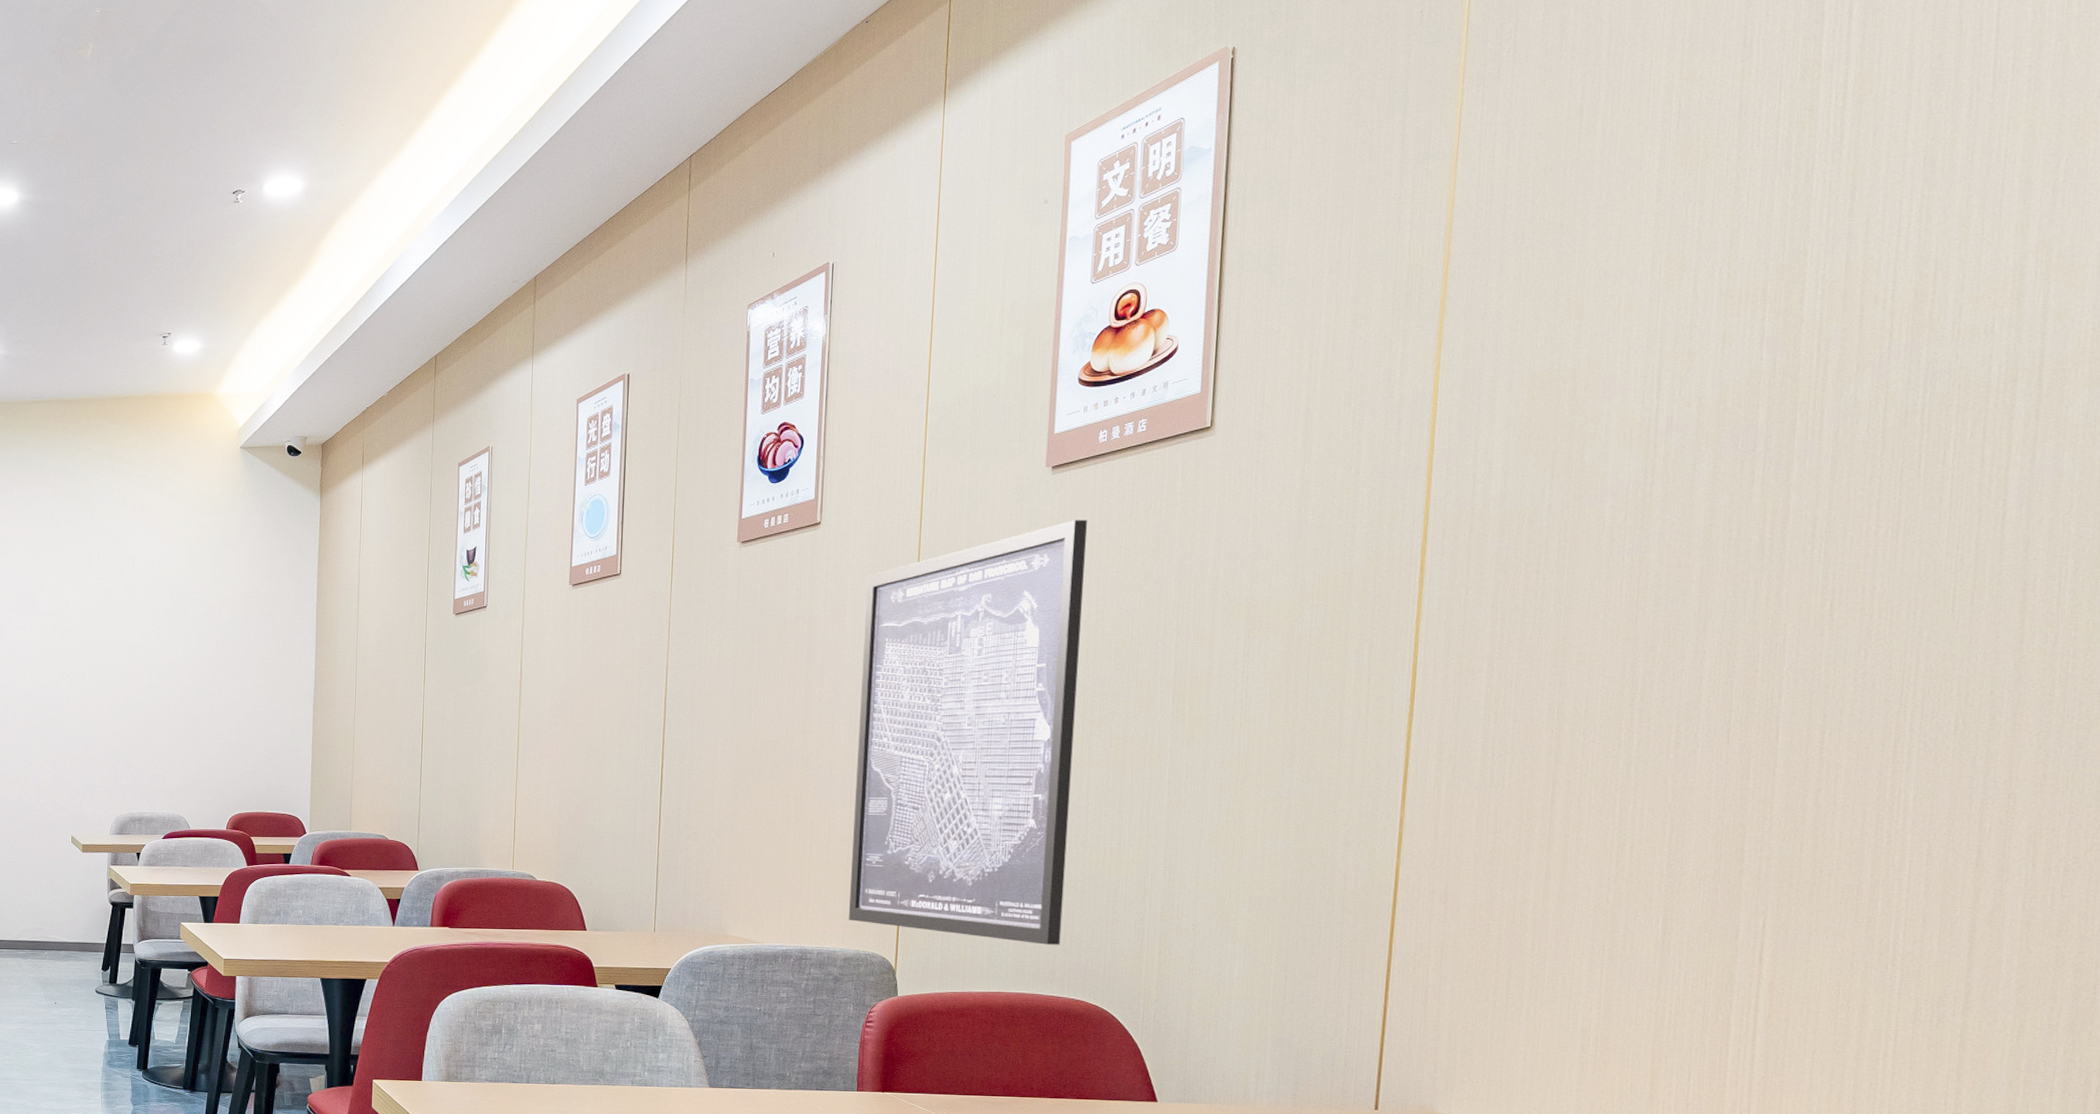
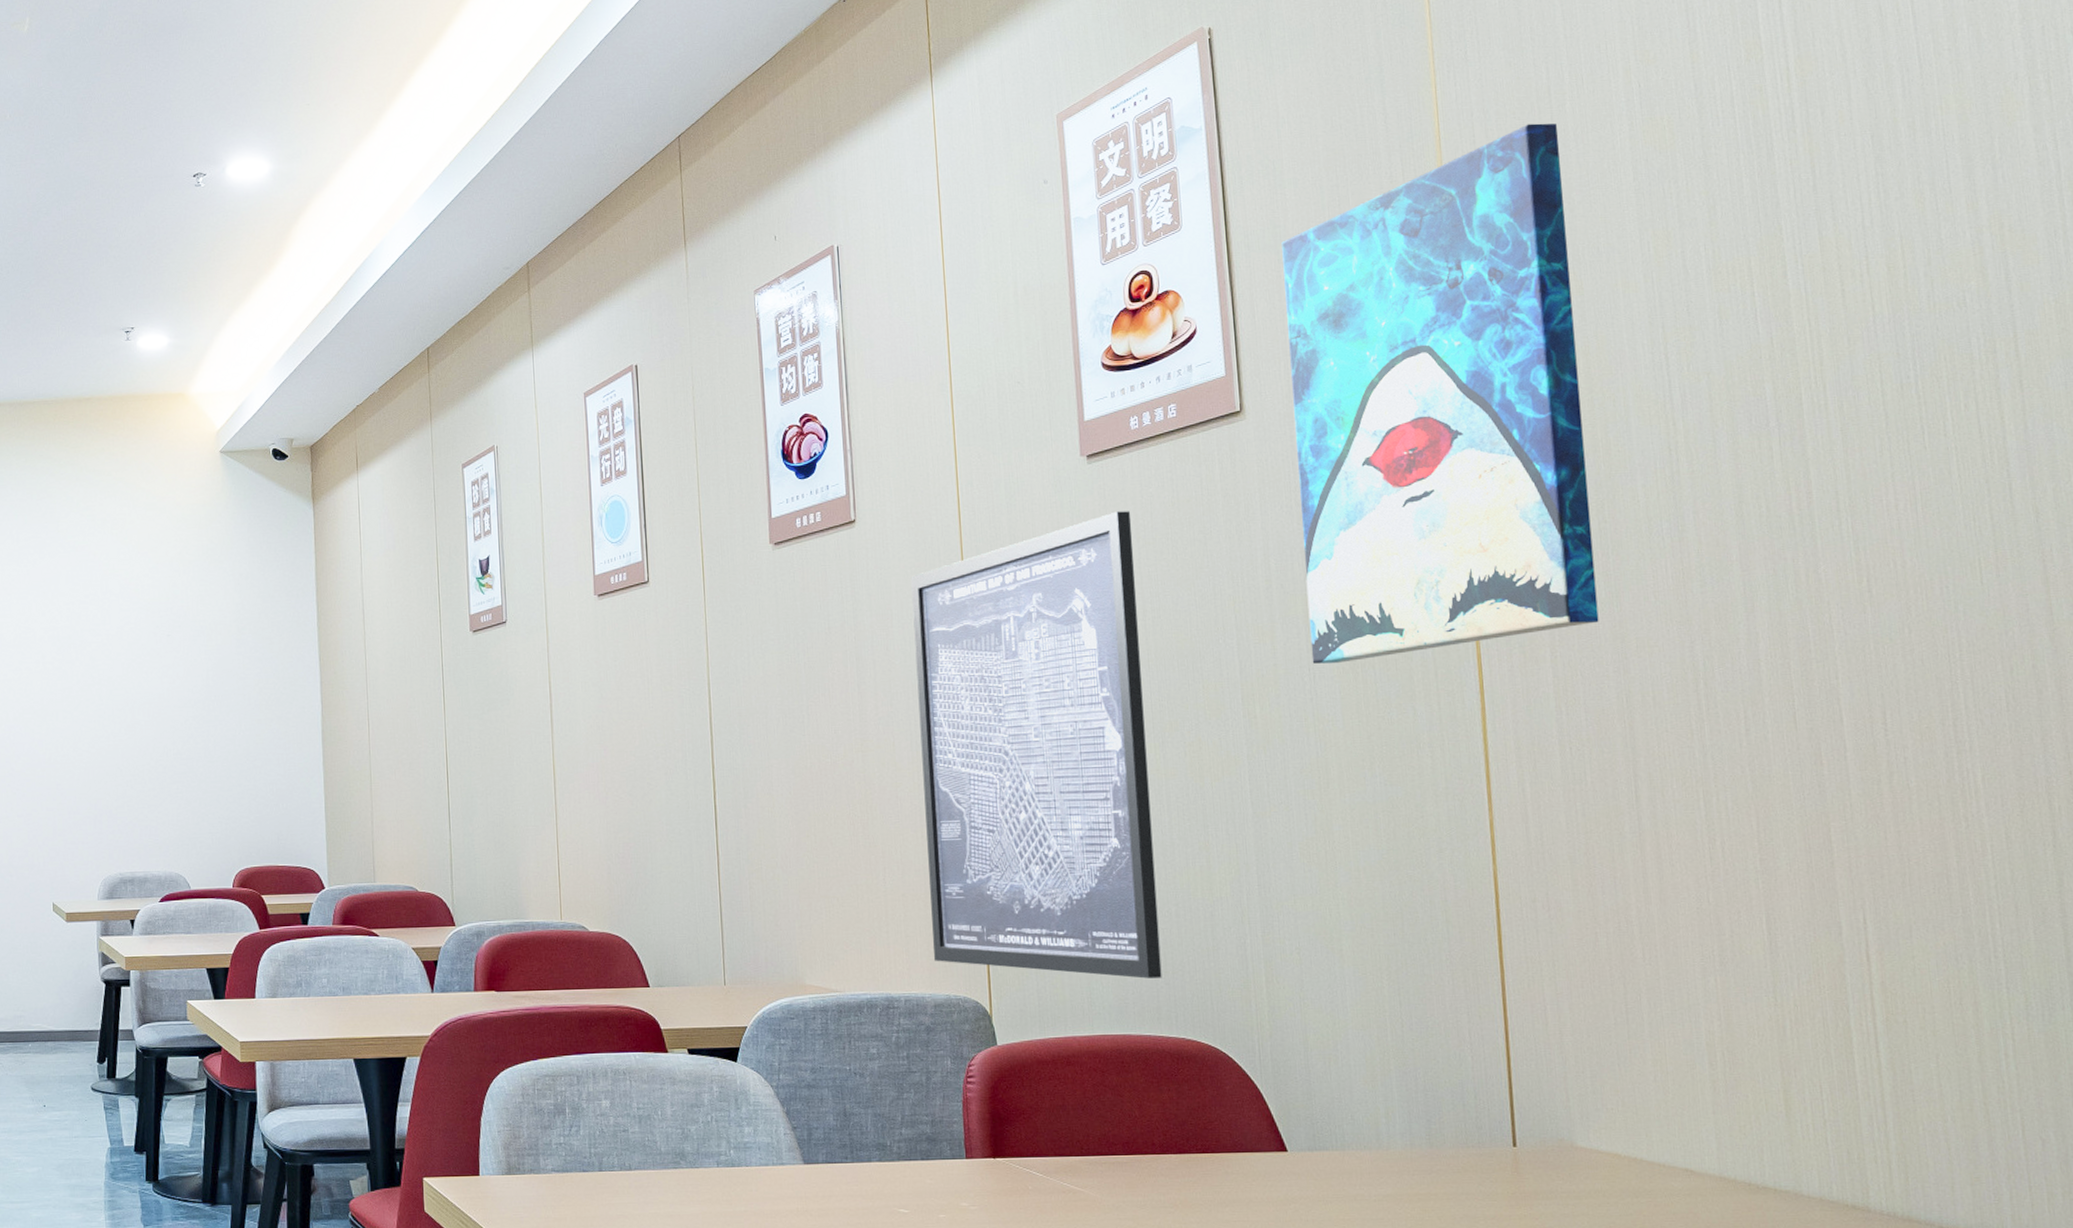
wall art: none [1247,143,1583,667] -> present [1281,123,1599,664]

